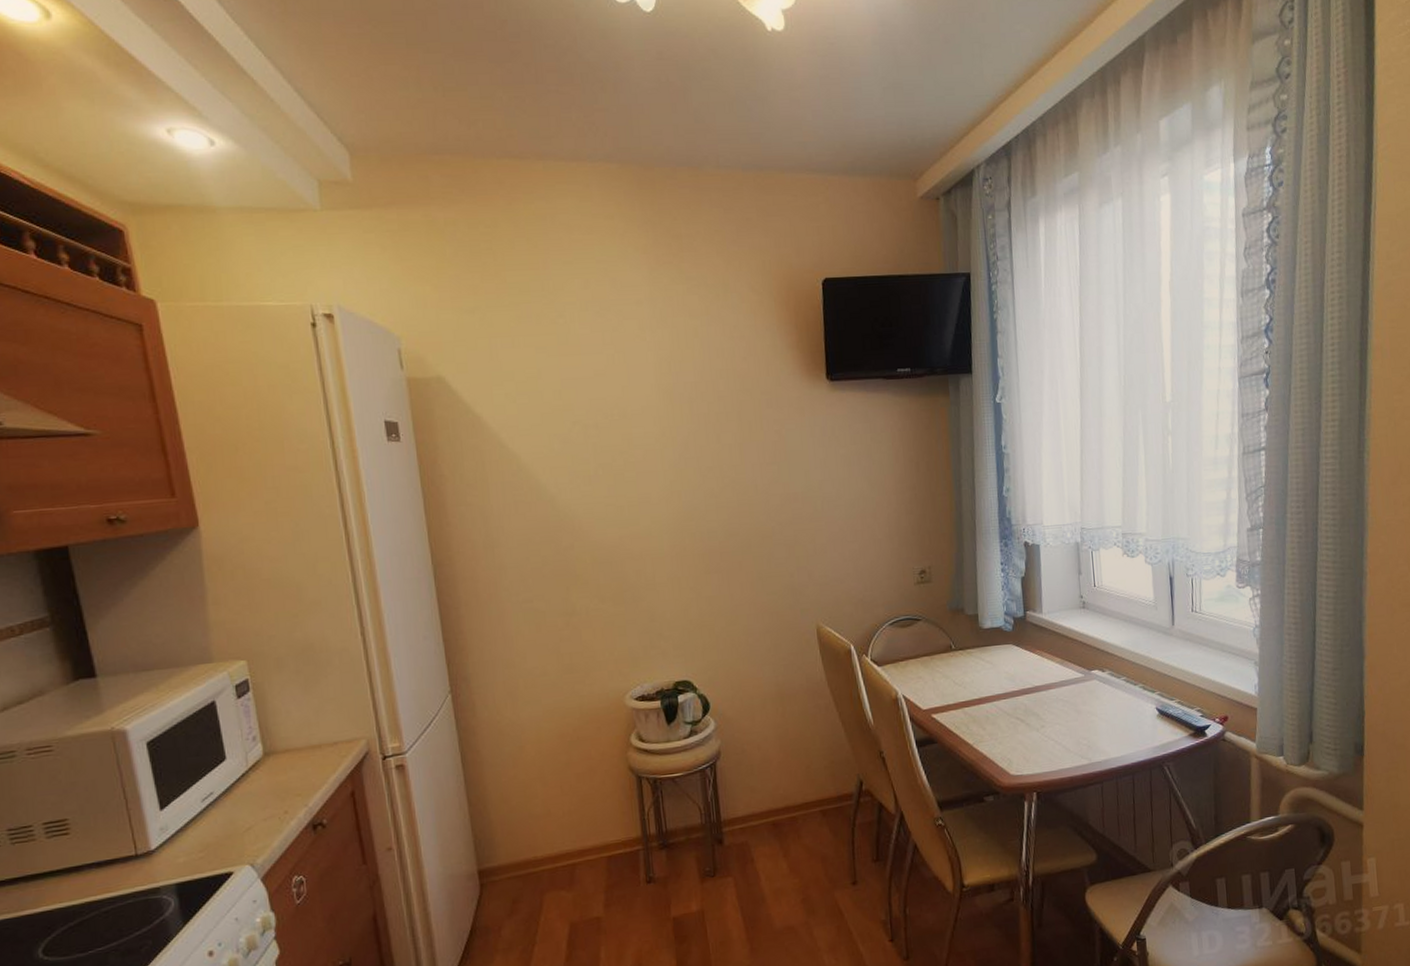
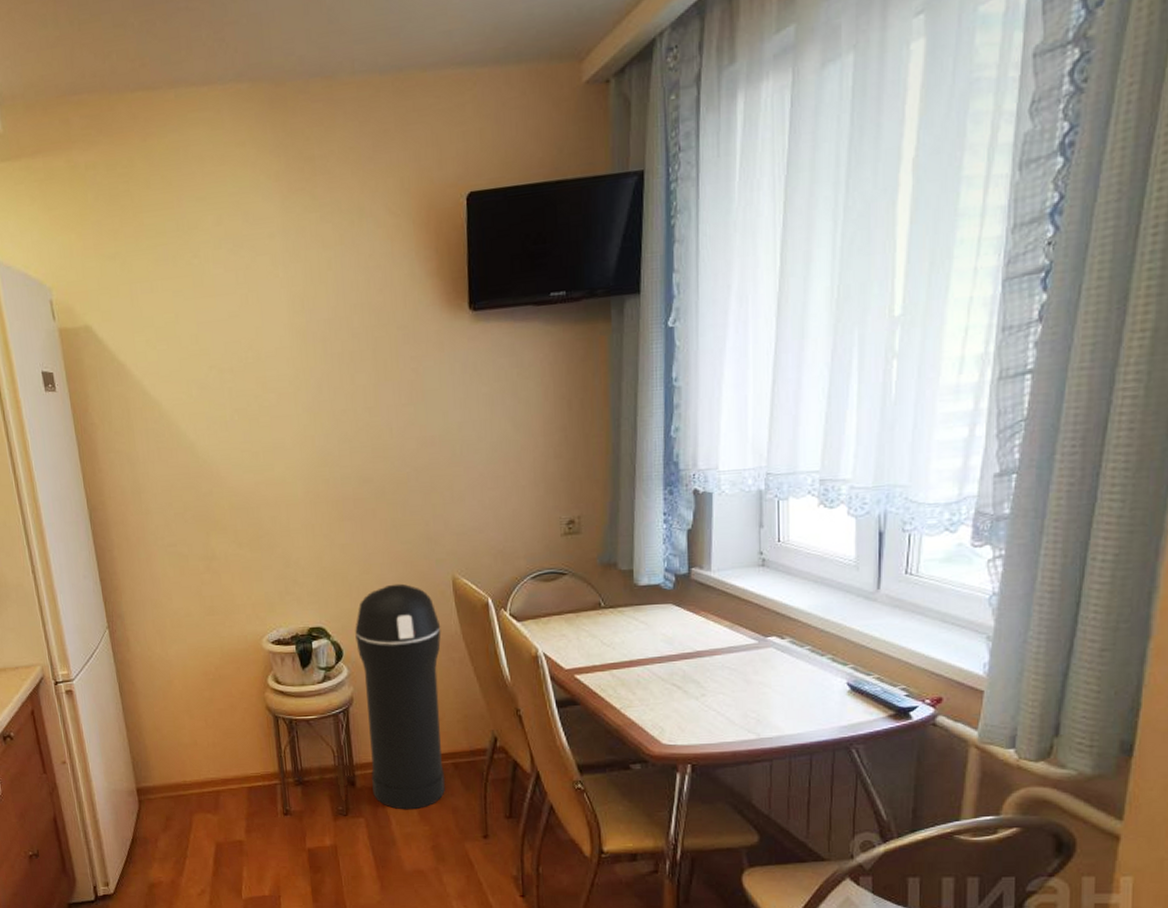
trash can: none [722,633,814,865] -> present [355,583,445,810]

